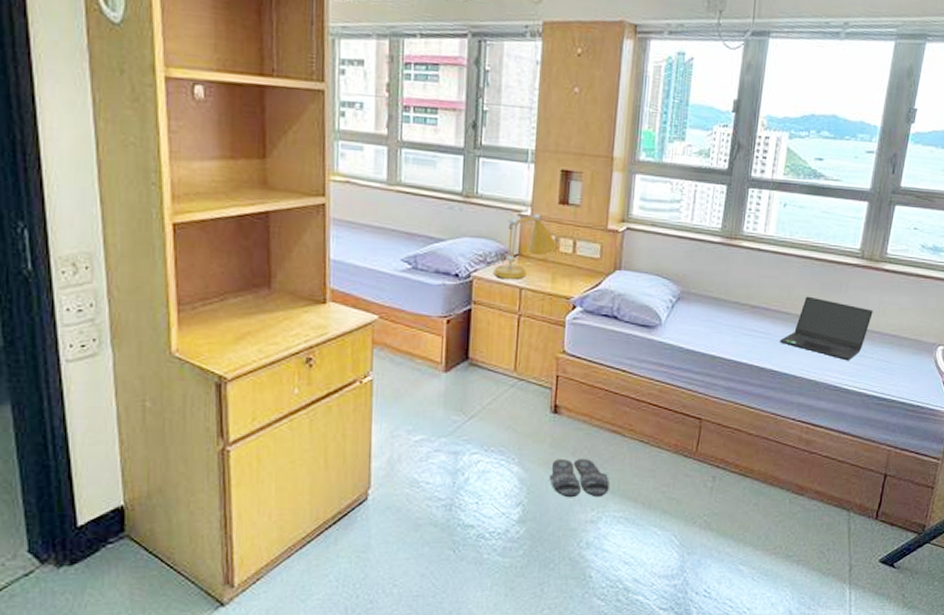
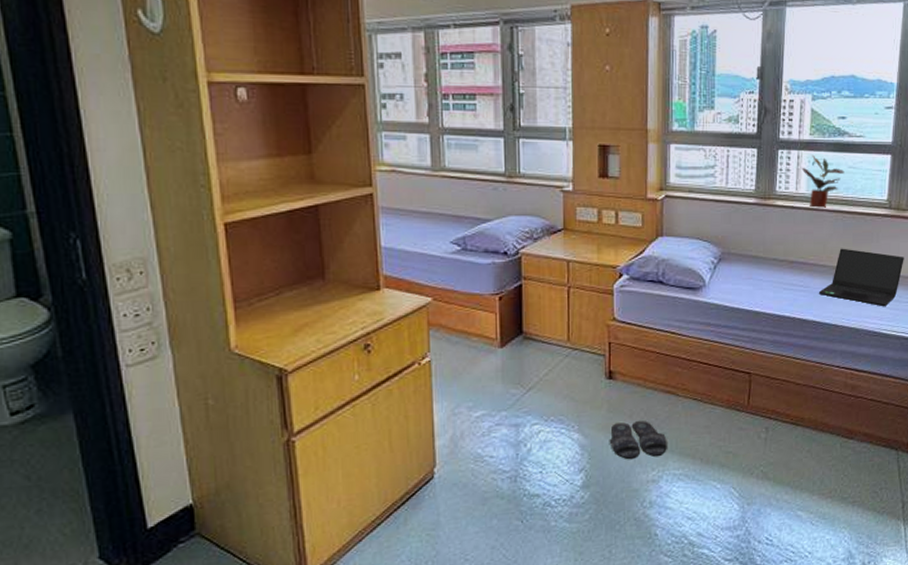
table lamp: present [494,213,557,279] -> none [541,188,600,253]
potted plant: none [771,196,817,253] -> present [801,154,844,208]

